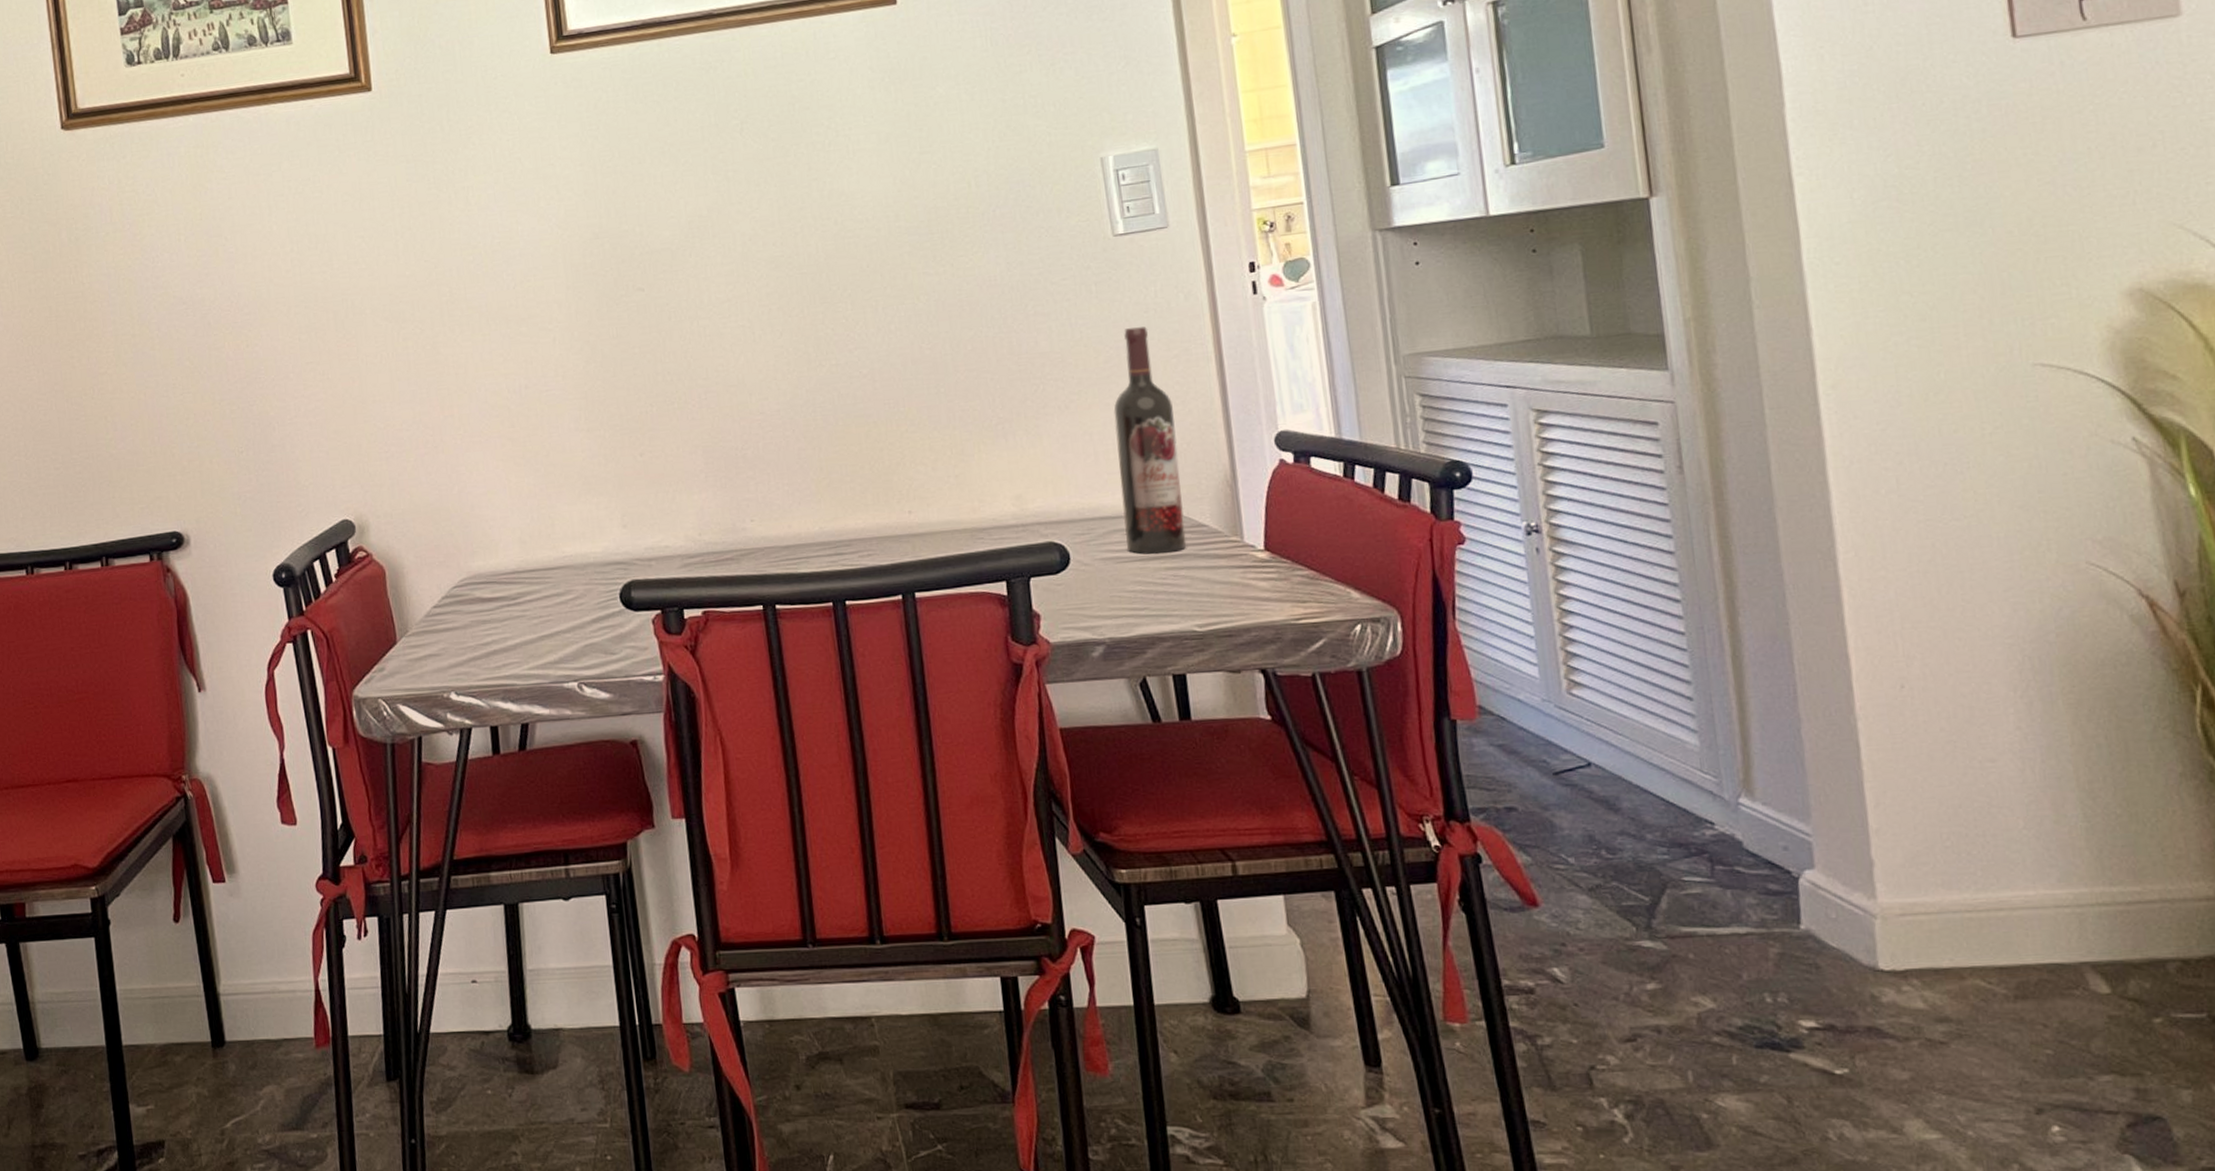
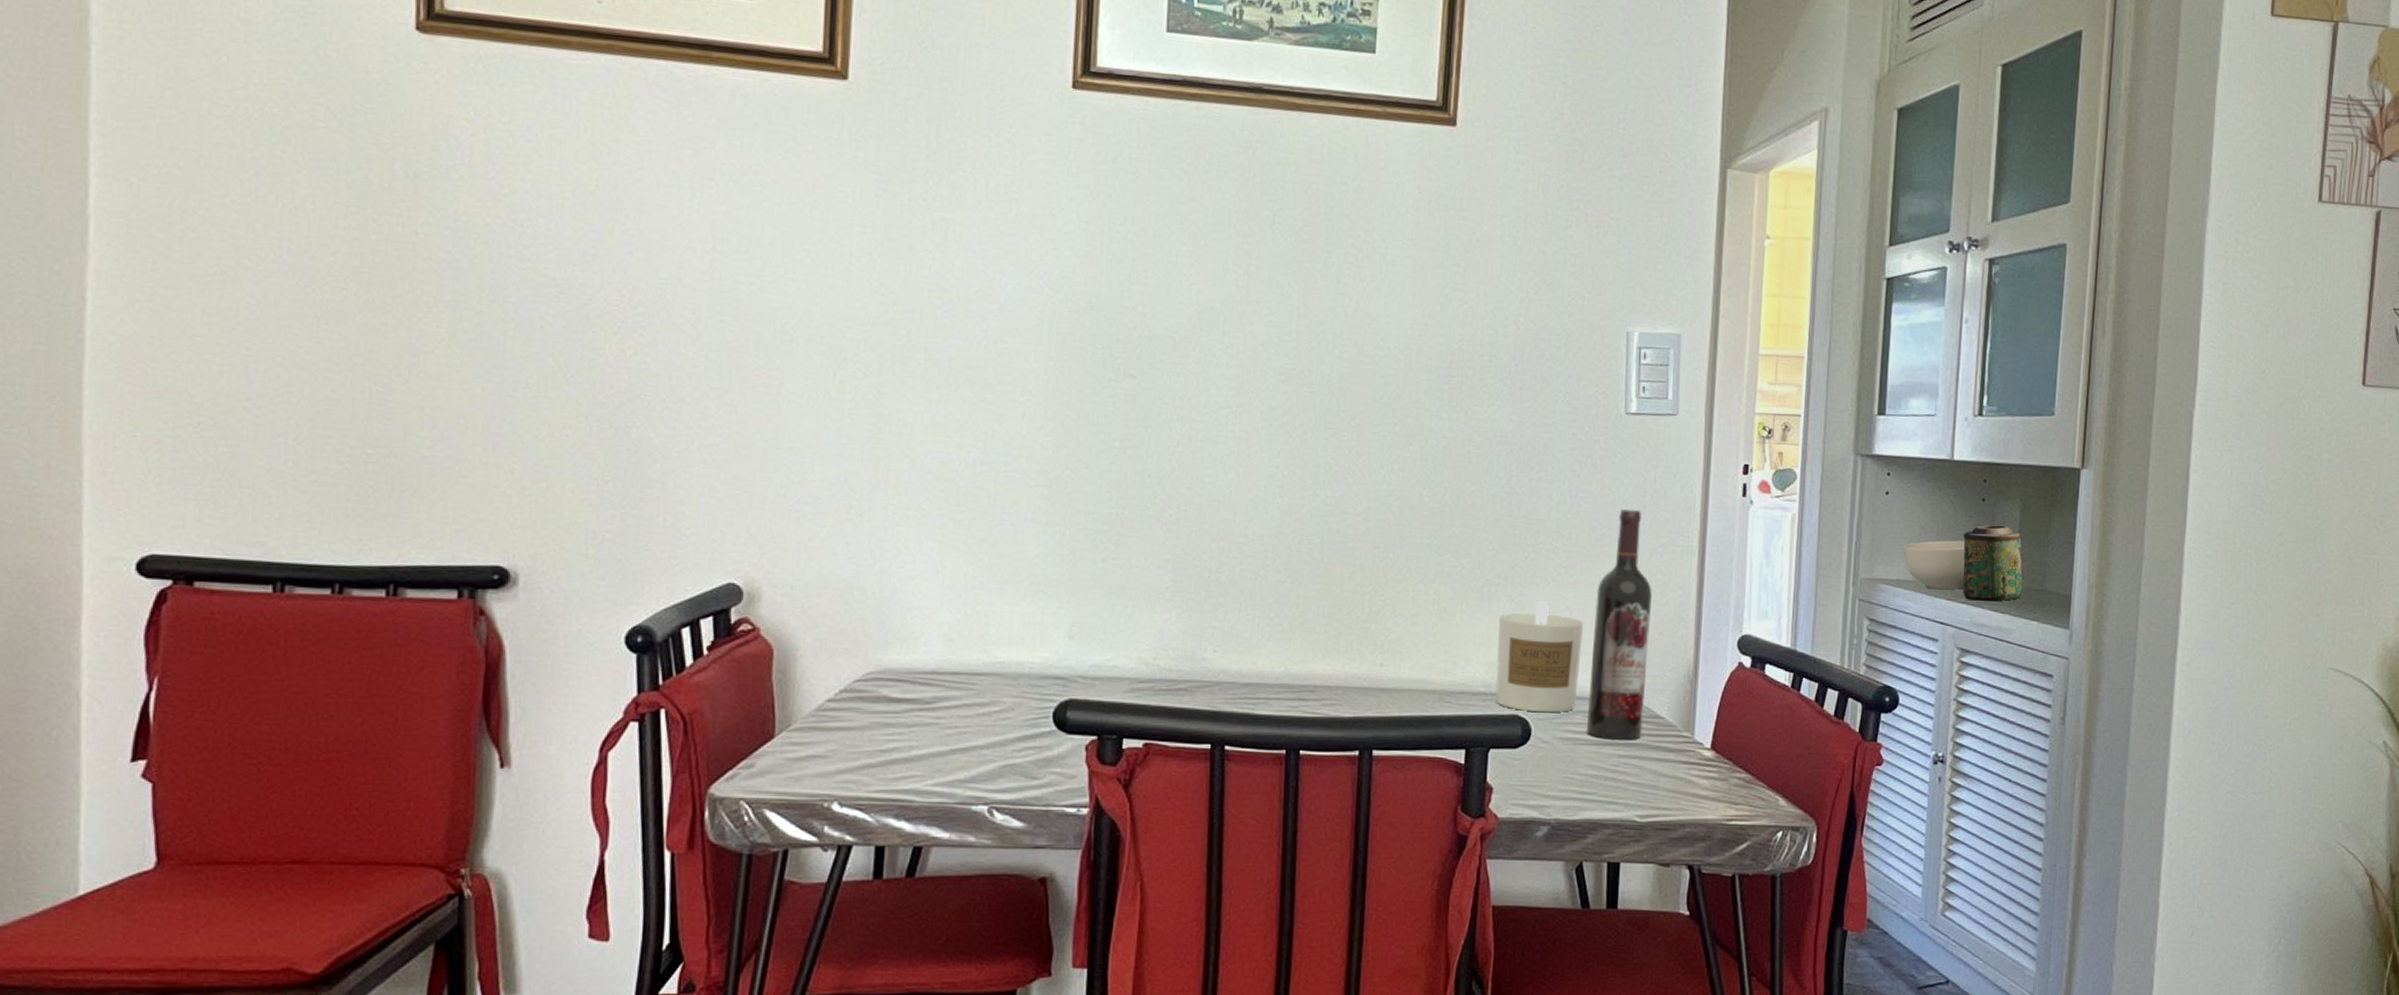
candle: none [1017,429,1111,537] -> present [1495,601,1584,712]
bowl: none [1445,297,1528,354] -> present [1902,540,1966,590]
canister: none [1517,273,1602,358] -> present [1962,524,2023,601]

